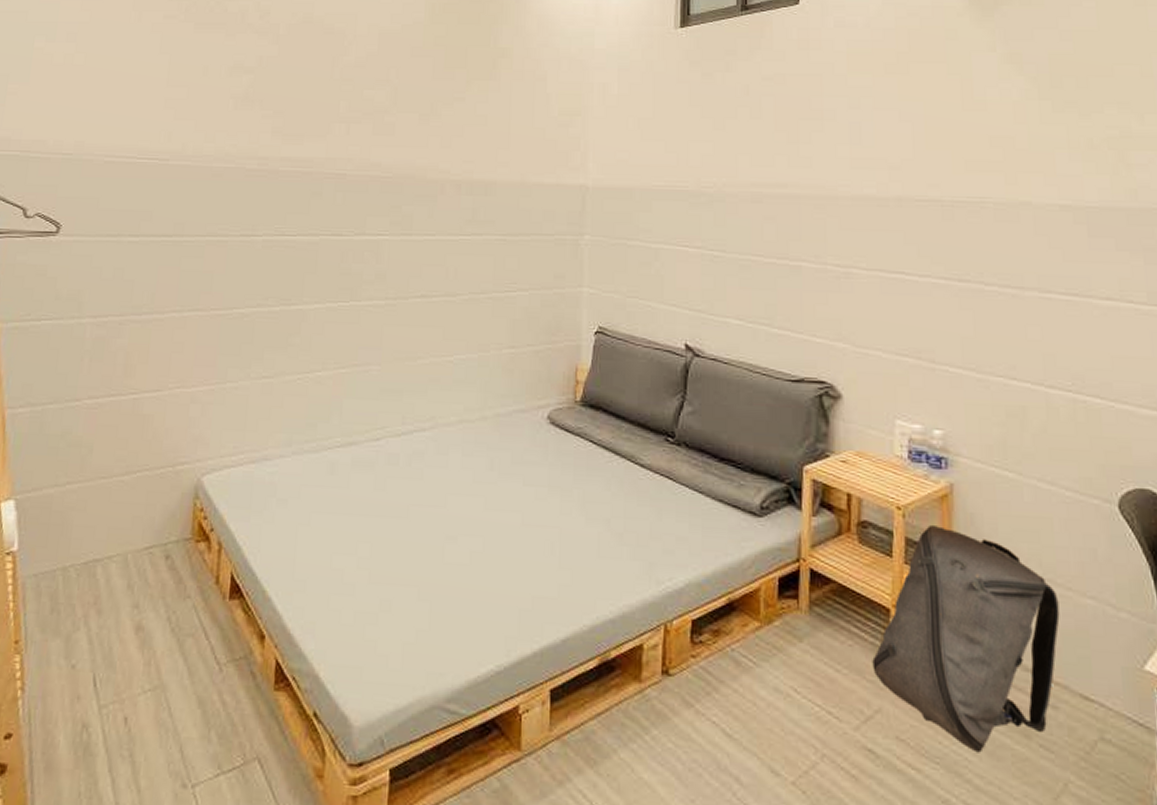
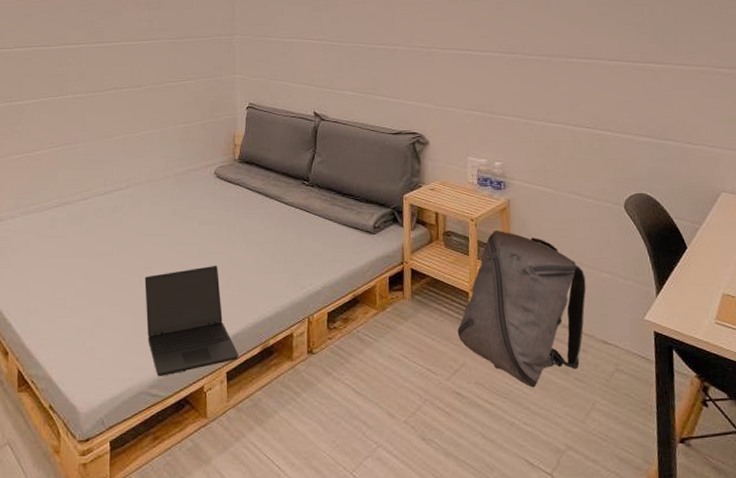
laptop: none [447,541,567,687] -> present [145,265,238,376]

